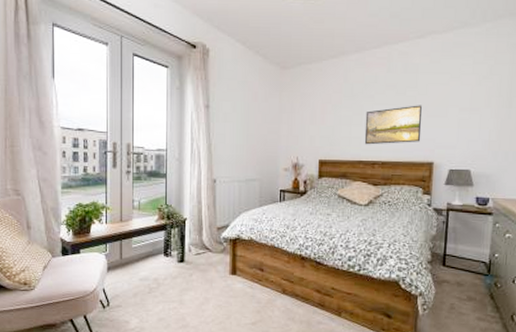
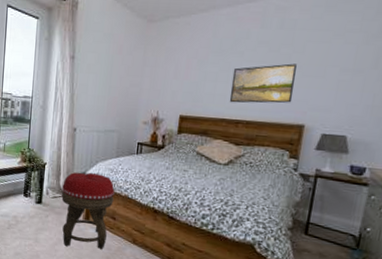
footstool: none [205,225,260,304] -> present [61,172,115,249]

